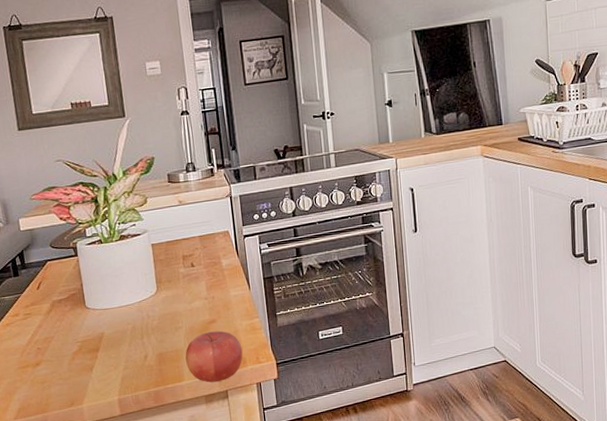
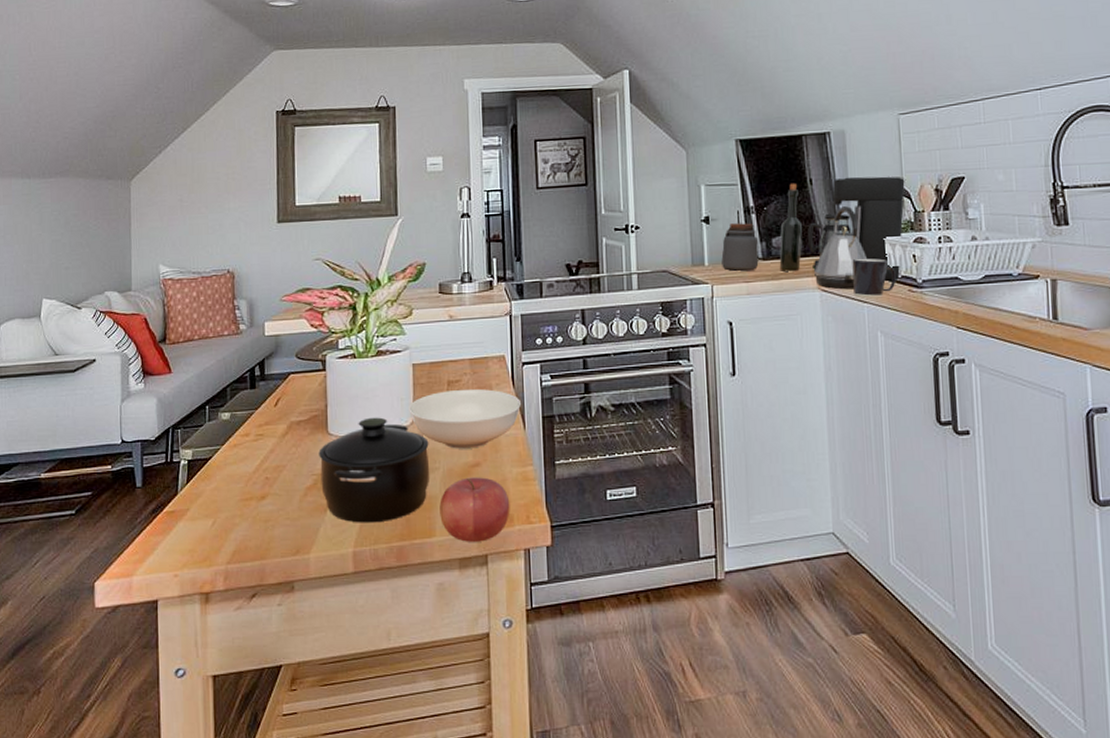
saucepan: none [80,290,175,376] -> present [318,417,430,523]
bowl: none [152,260,246,311] -> present [409,388,522,449]
jar: none [403,103,434,145] -> present [721,223,759,271]
wine bottle: none [450,66,468,144] -> present [779,183,802,272]
coffee maker: none [472,55,551,146] -> present [808,176,905,281]
kettle: none [477,84,520,156] -> present [813,206,867,290]
mug: none [508,126,543,161] -> present [852,258,896,299]

